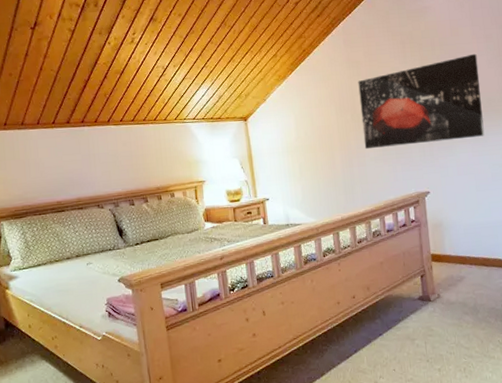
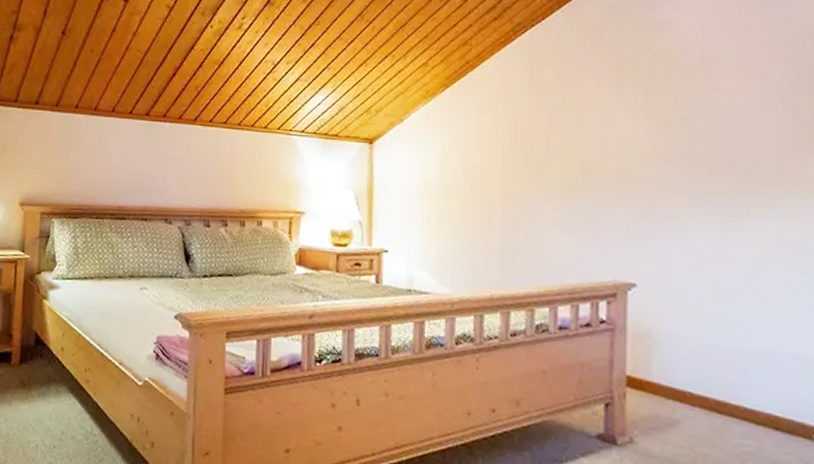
wall art: present [358,53,485,150] -> none [540,95,743,218]

